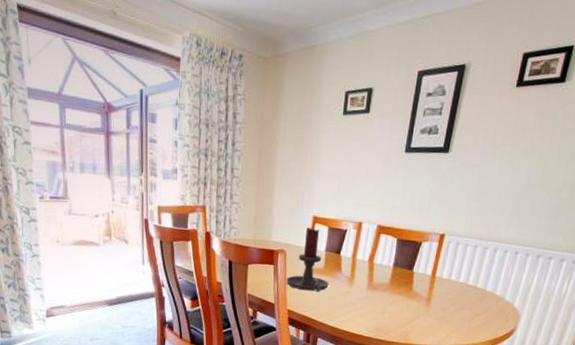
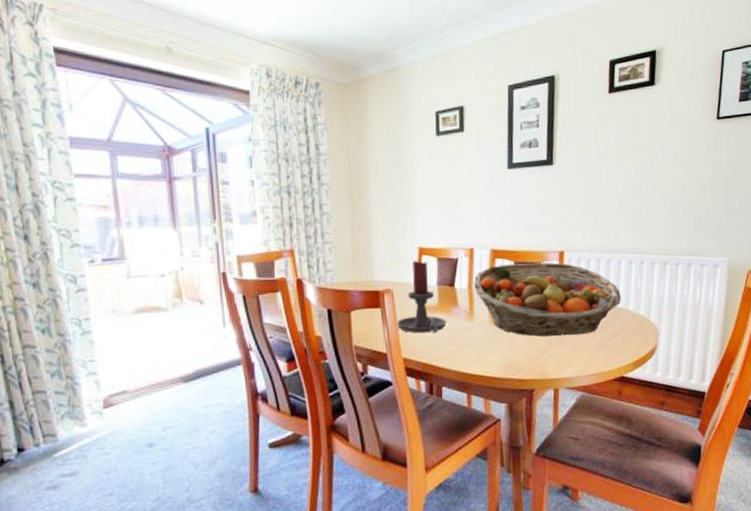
fruit basket: none [357,240,491,311] -> present [473,262,621,337]

